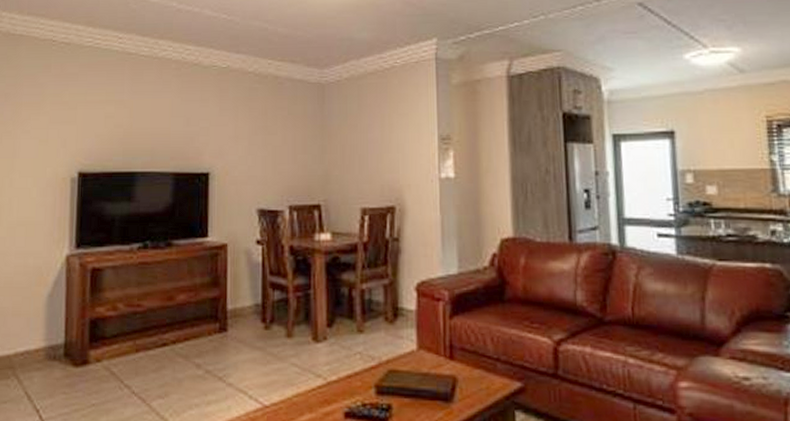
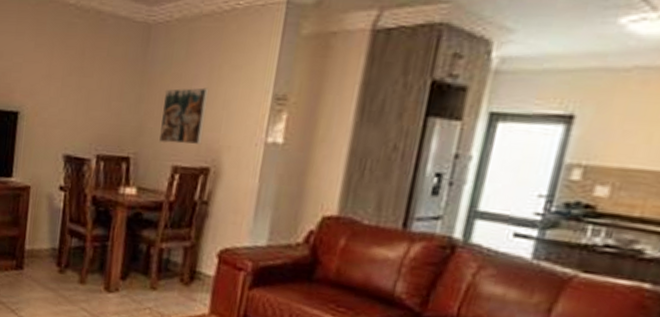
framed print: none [344,135,384,188] -> present [159,87,210,145]

